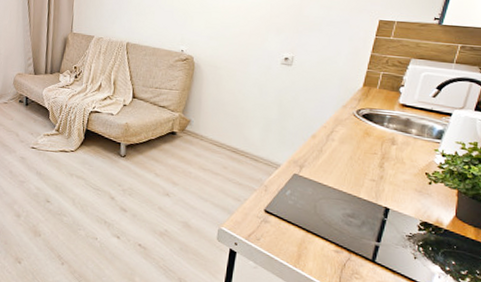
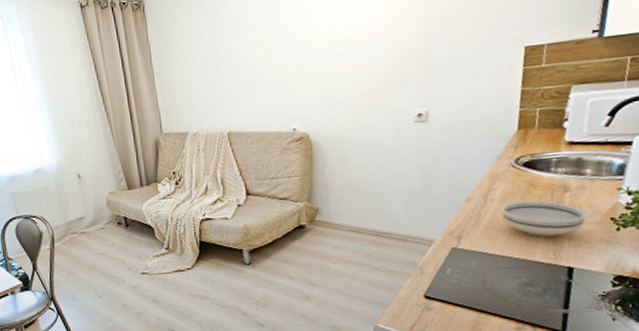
bowl: none [339,144,407,180] -> present [501,200,587,238]

